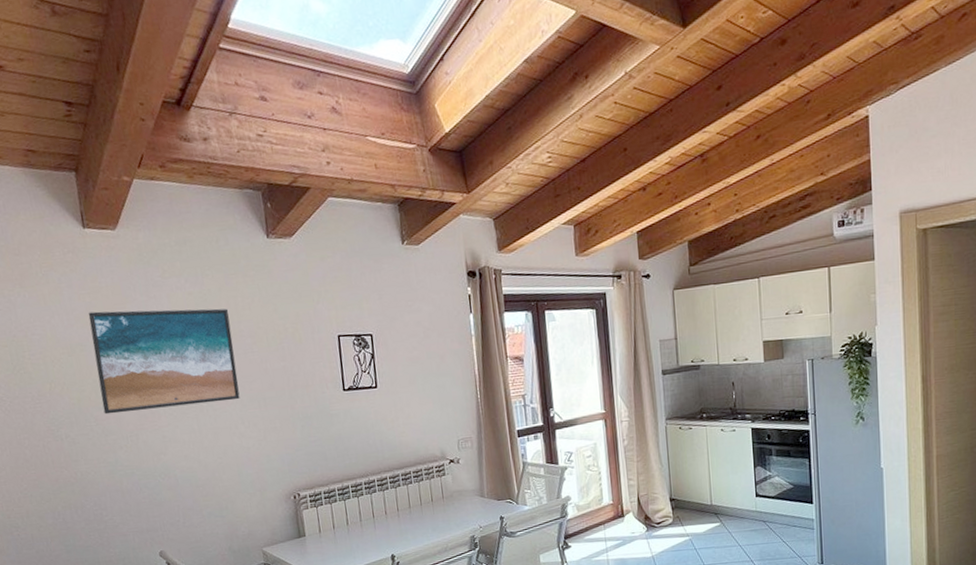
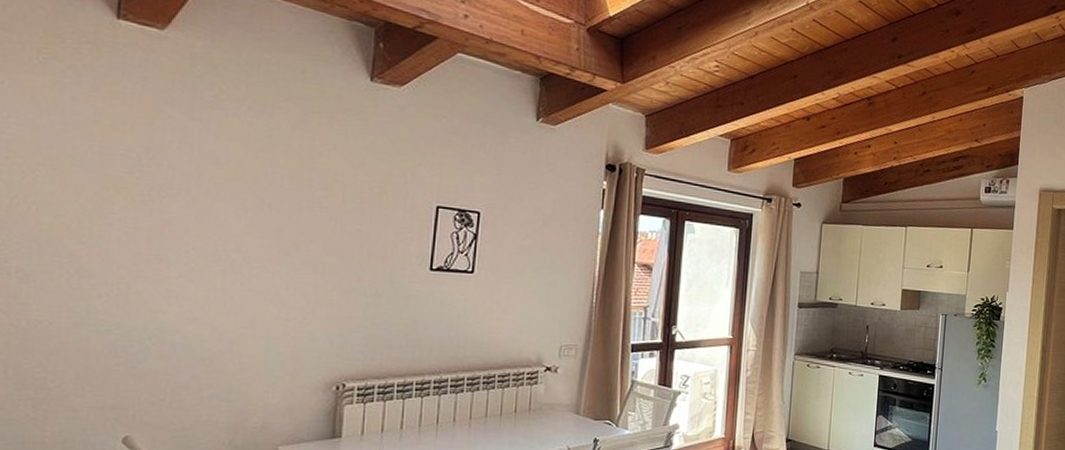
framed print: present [88,308,240,415] -> none [86,120,298,260]

